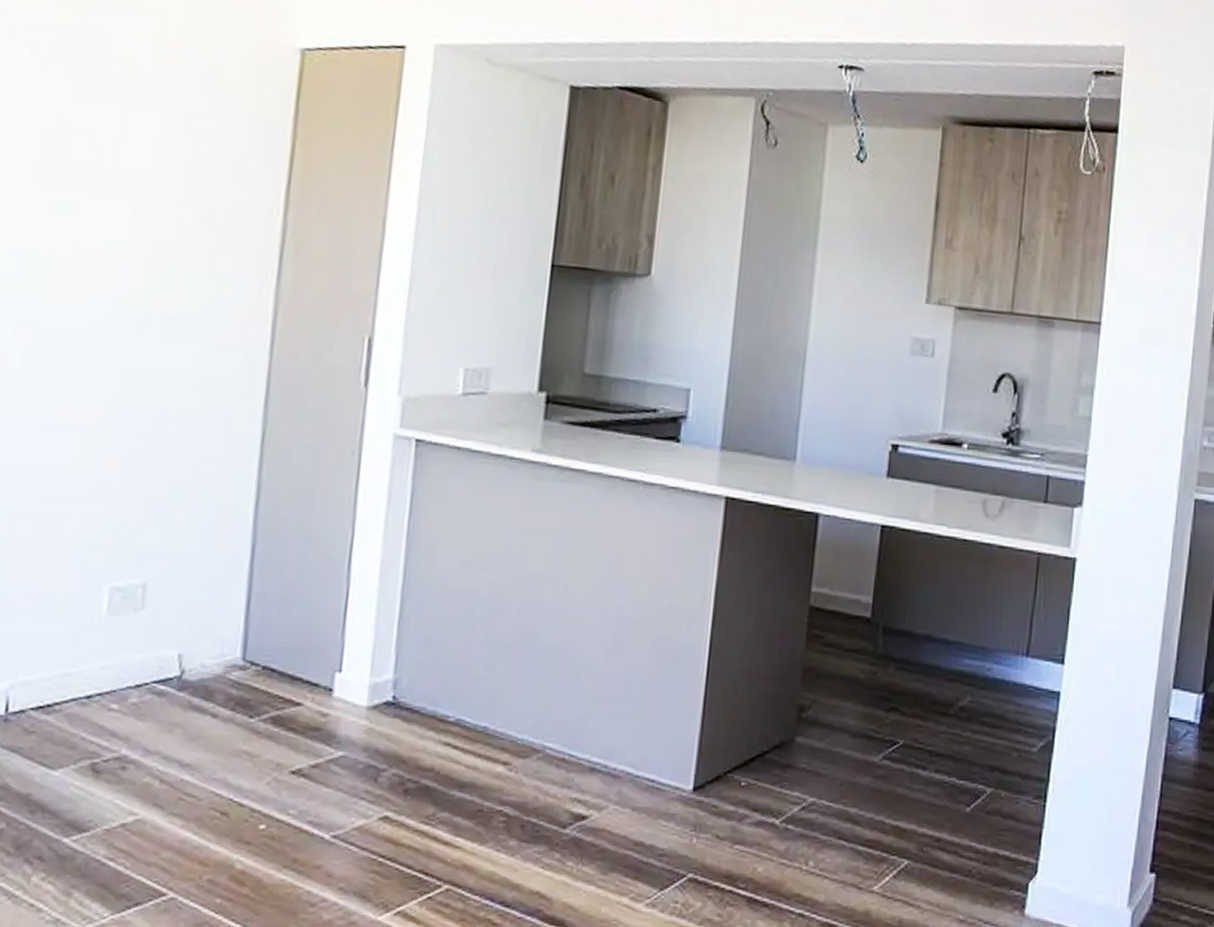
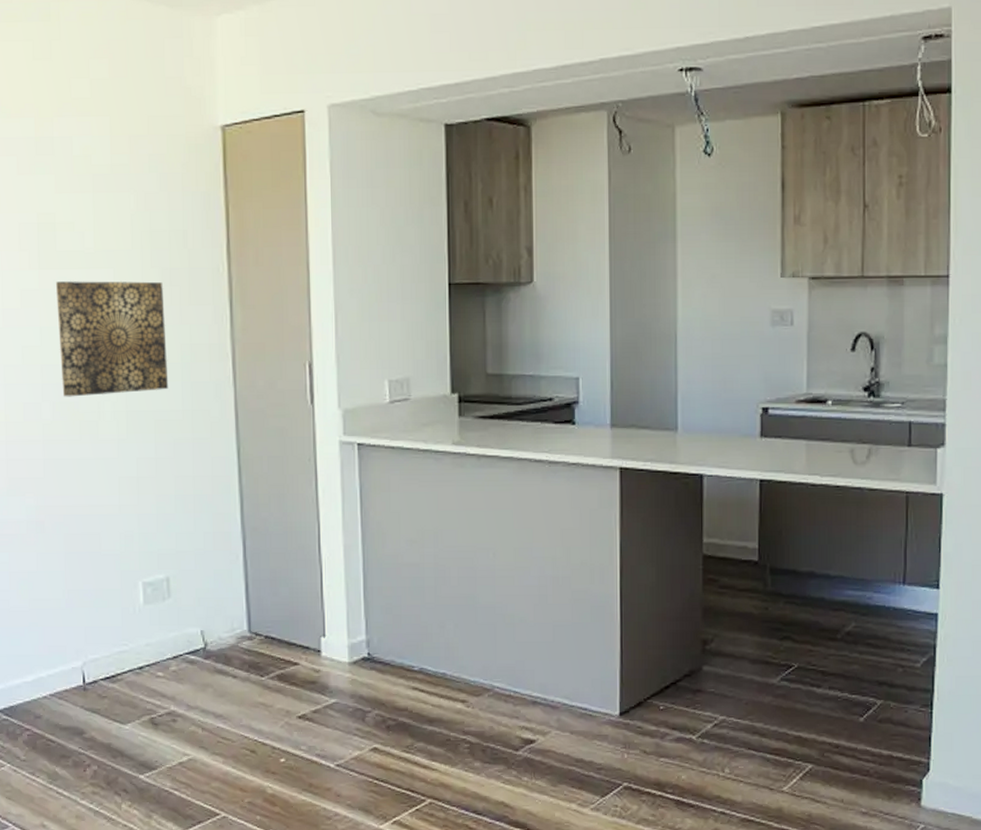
wall art: none [41,202,197,350] -> present [56,281,169,397]

